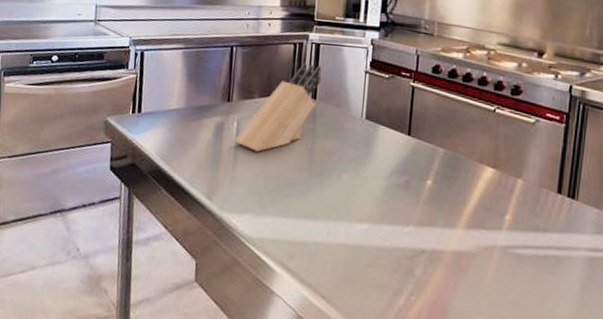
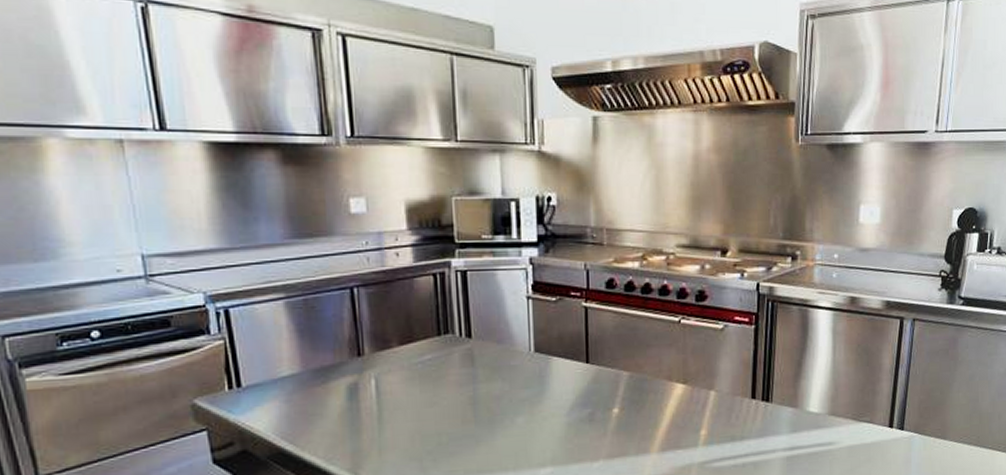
knife block: present [234,63,322,152] -> none [375,296,474,410]

